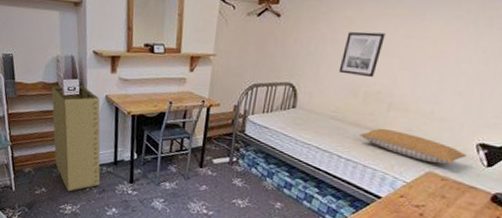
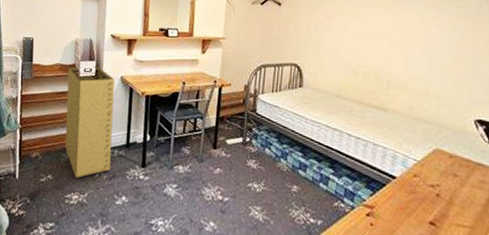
wall art: present [338,31,386,78] -> none [338,18,374,59]
pillow: present [358,128,466,164] -> none [364,105,467,141]

